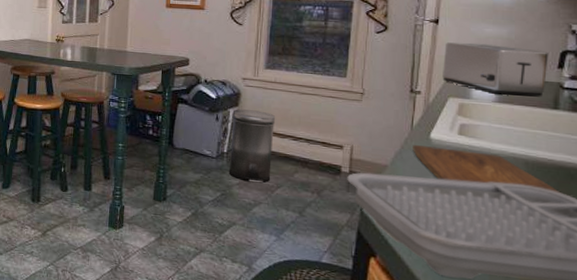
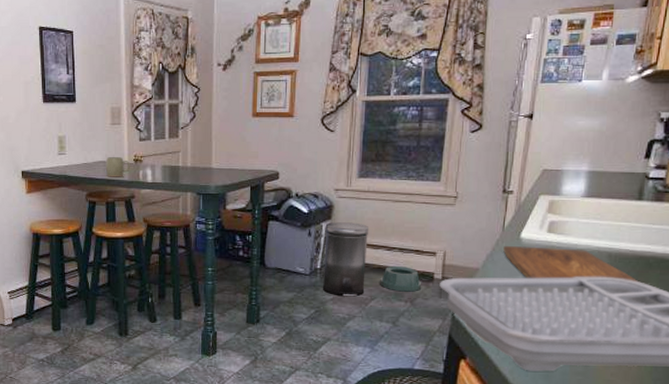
mug: none [30,36,52,55] -> present [105,157,130,177]
pet bowl: none [286,155,329,184] -> present [380,265,422,292]
toaster: present [442,42,549,97] -> none [534,137,637,189]

